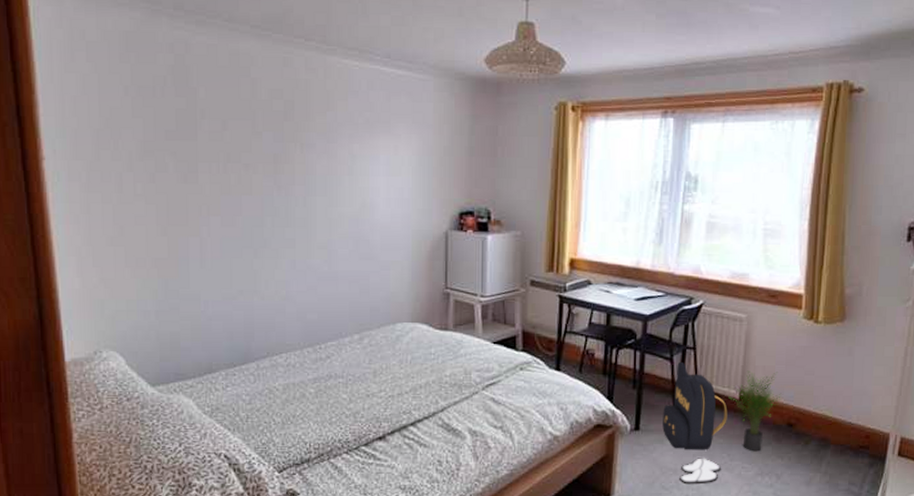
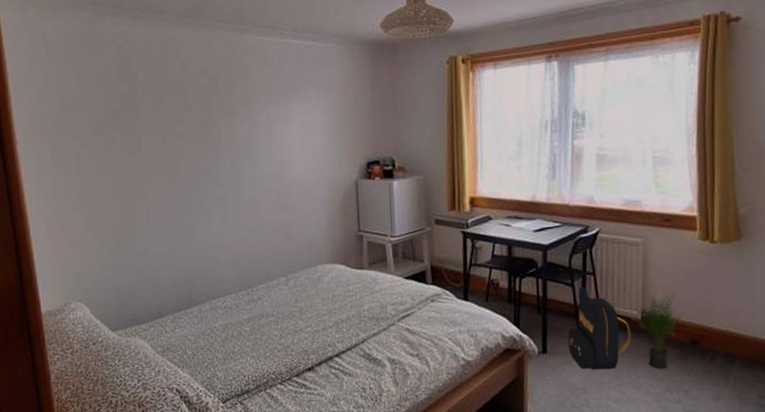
slippers: present [680,458,721,483] -> none [589,377,628,402]

